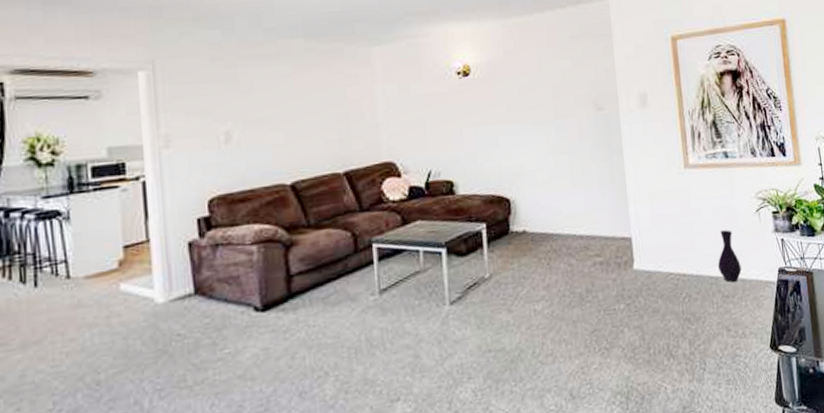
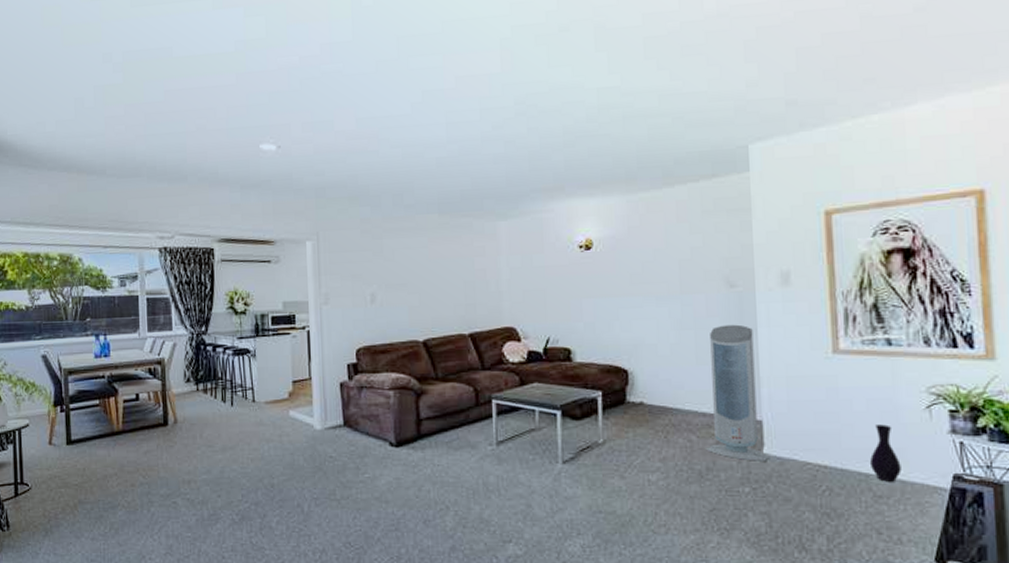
air purifier: none [583,146,640,278] -> present [706,324,770,461]

